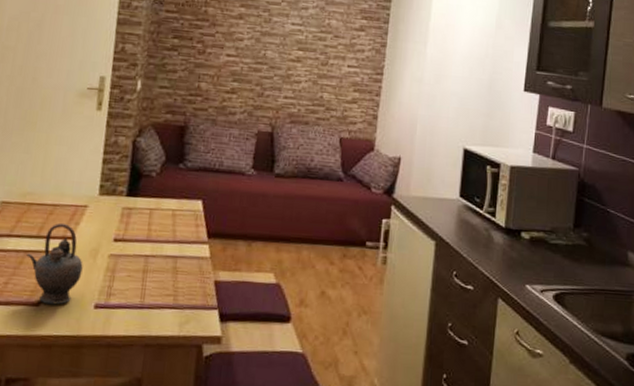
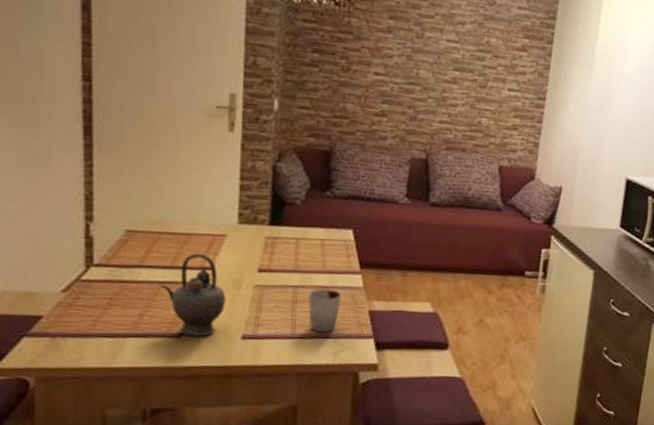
cup: none [158,258,190,303] -> present [308,289,342,333]

